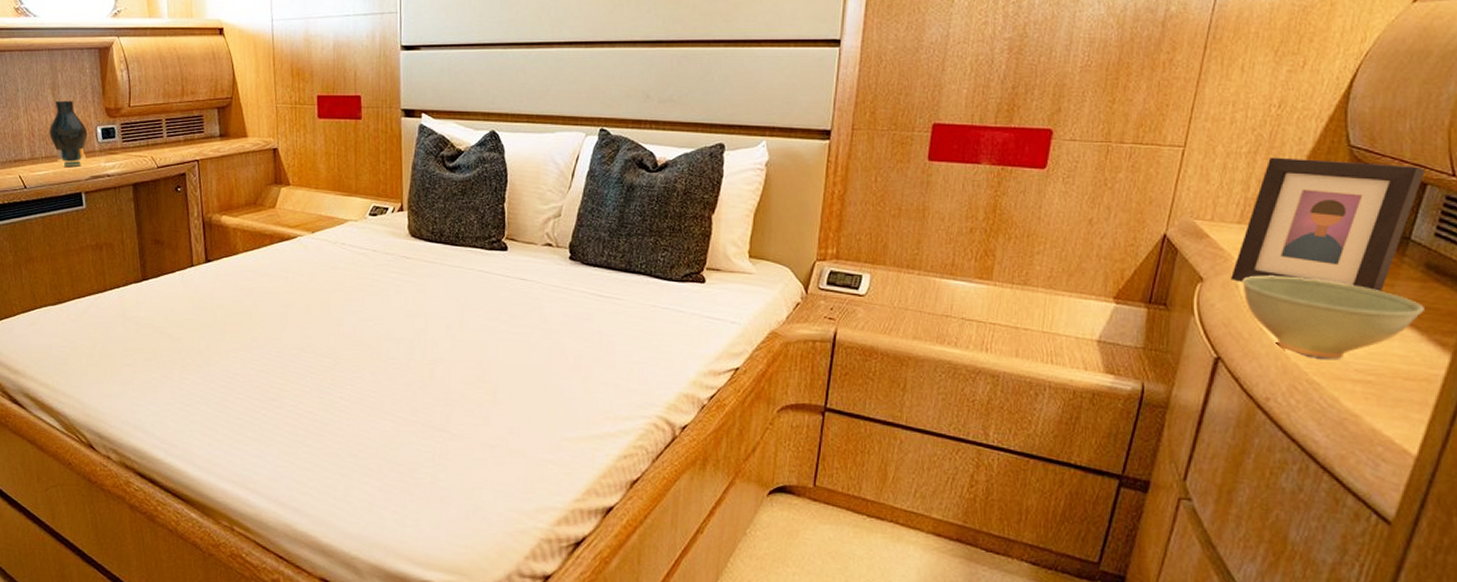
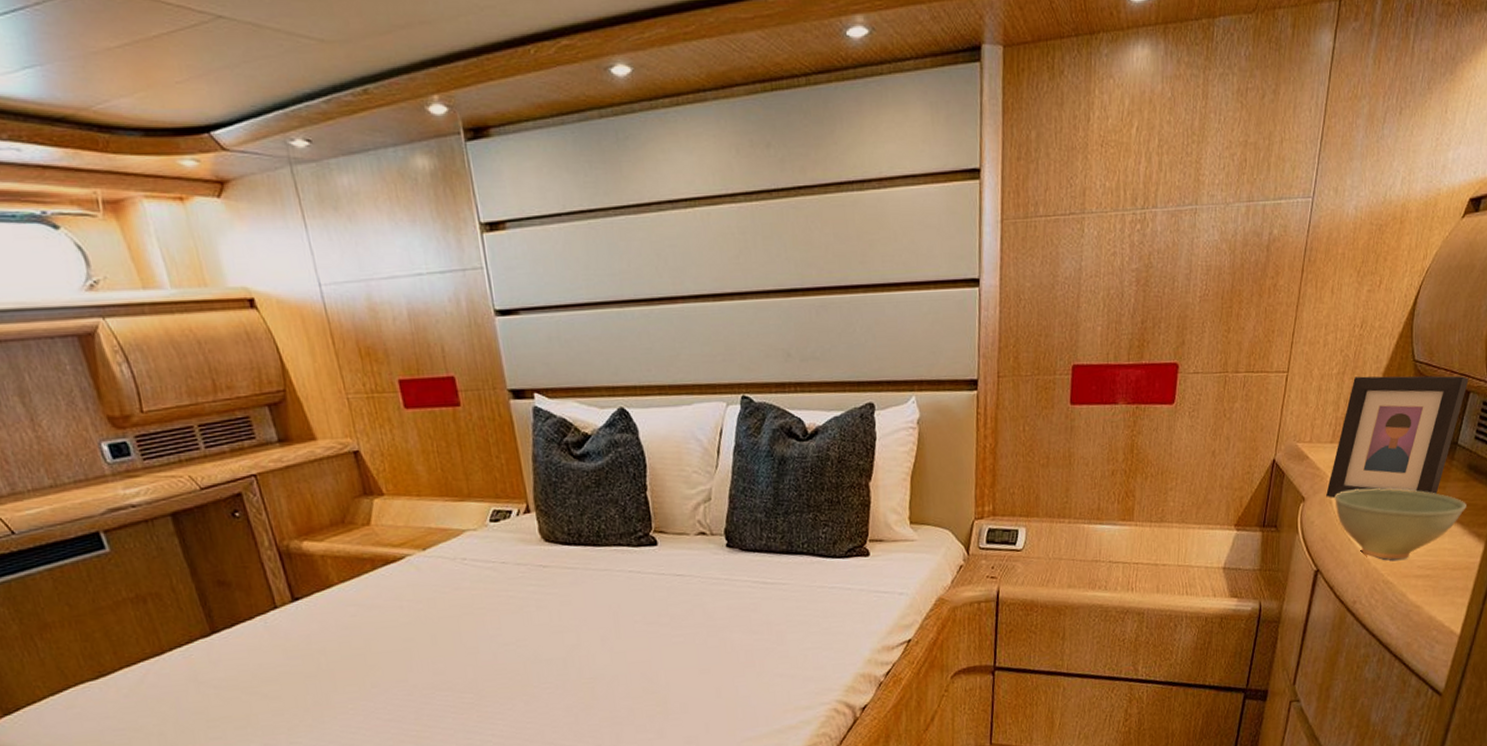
vase: present [49,100,88,167] -> none [29,409,96,500]

